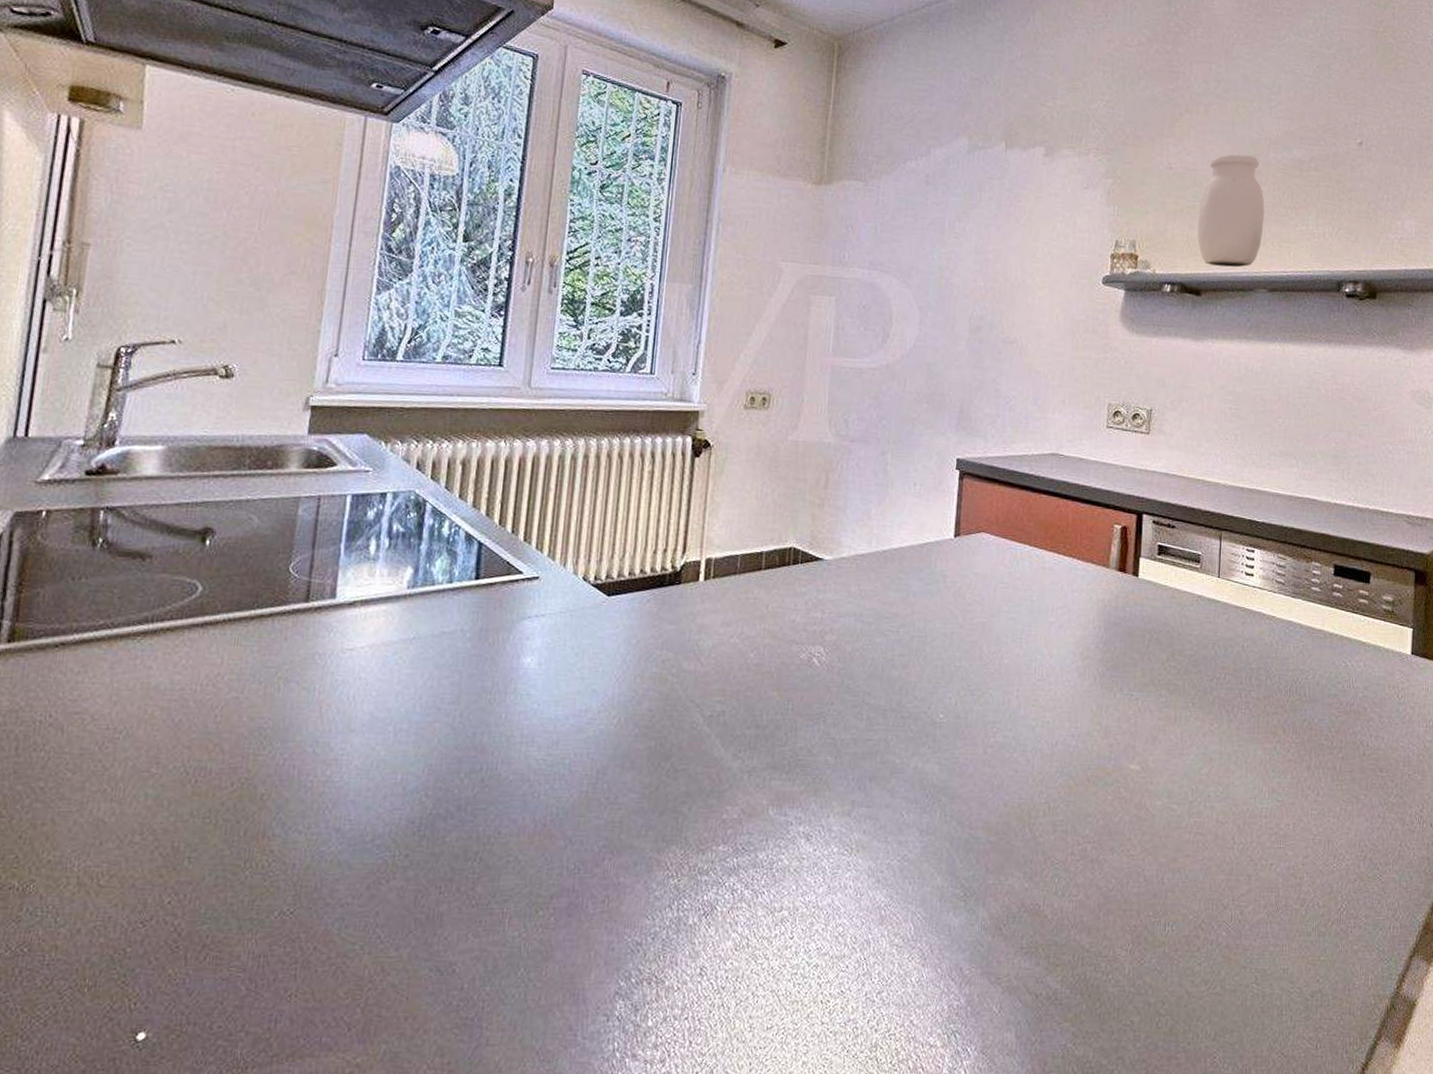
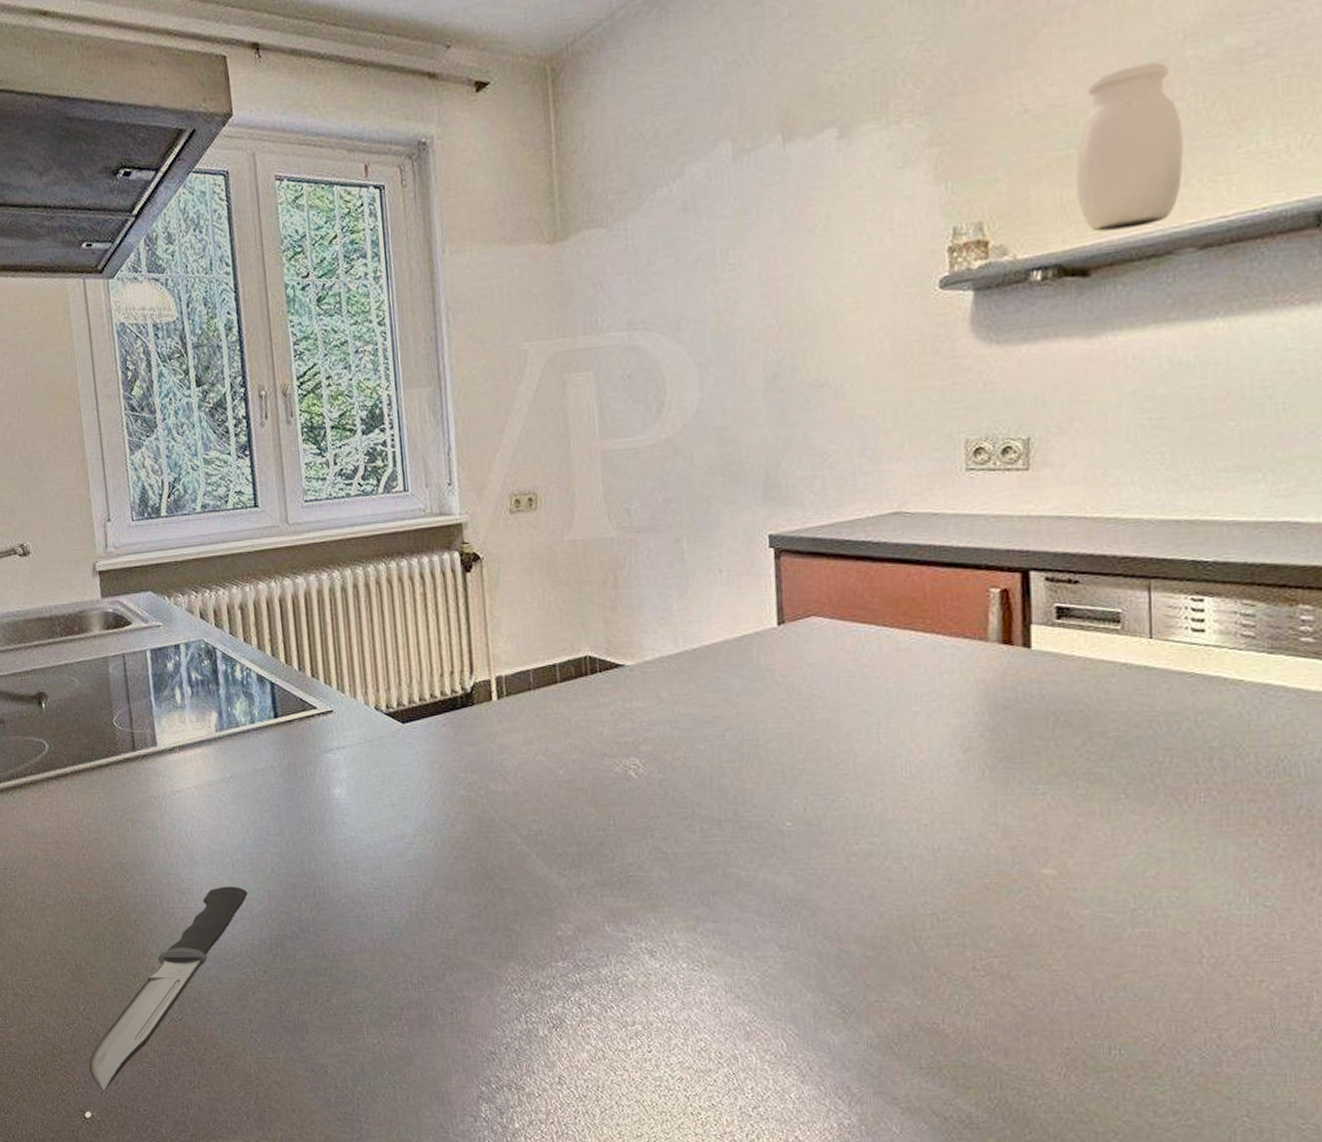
kitchen knife: none [158,758,406,1006] -> present [89,886,248,1092]

